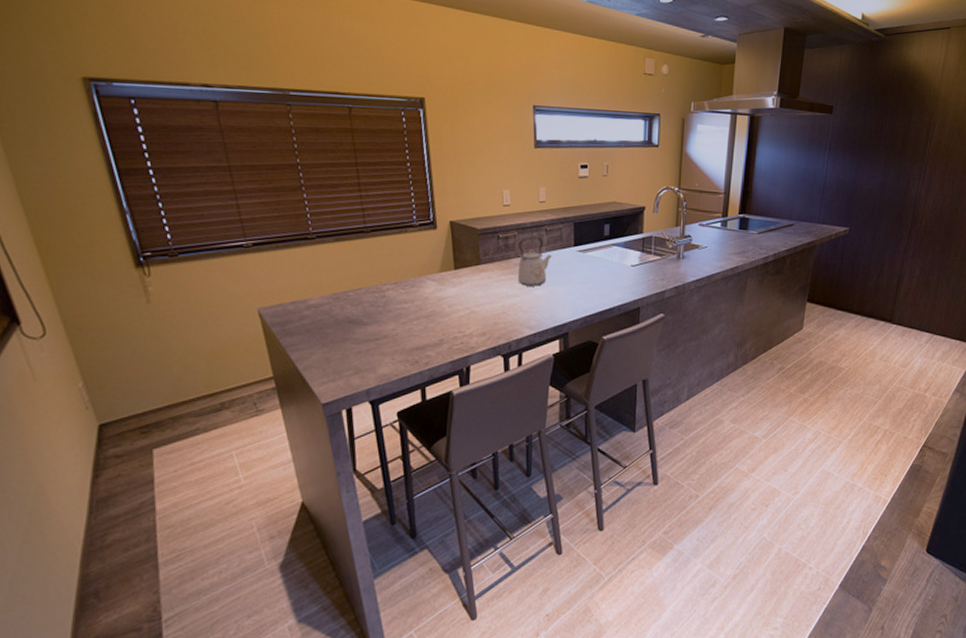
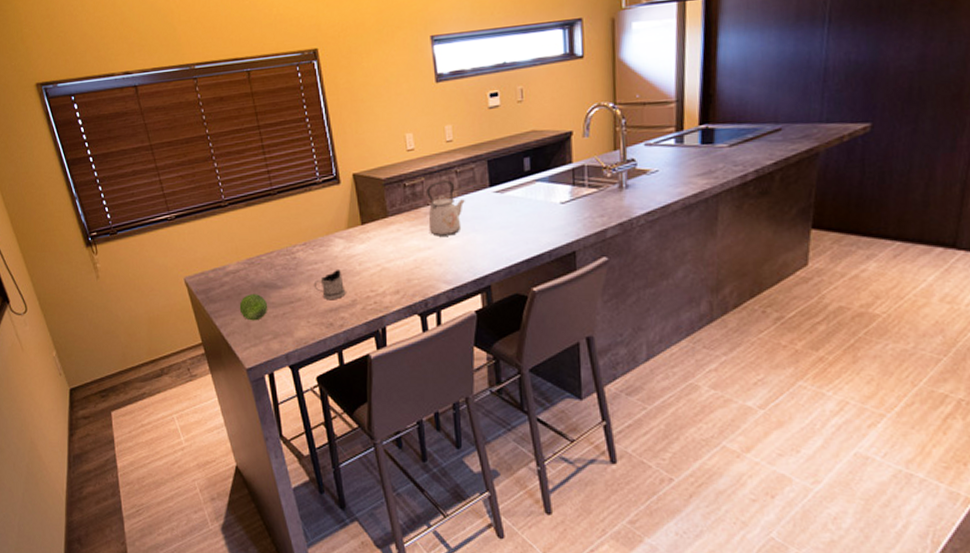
fruit: none [319,329,352,356] -> present [239,294,268,321]
tea glass holder: none [401,309,434,338] -> present [313,268,346,299]

